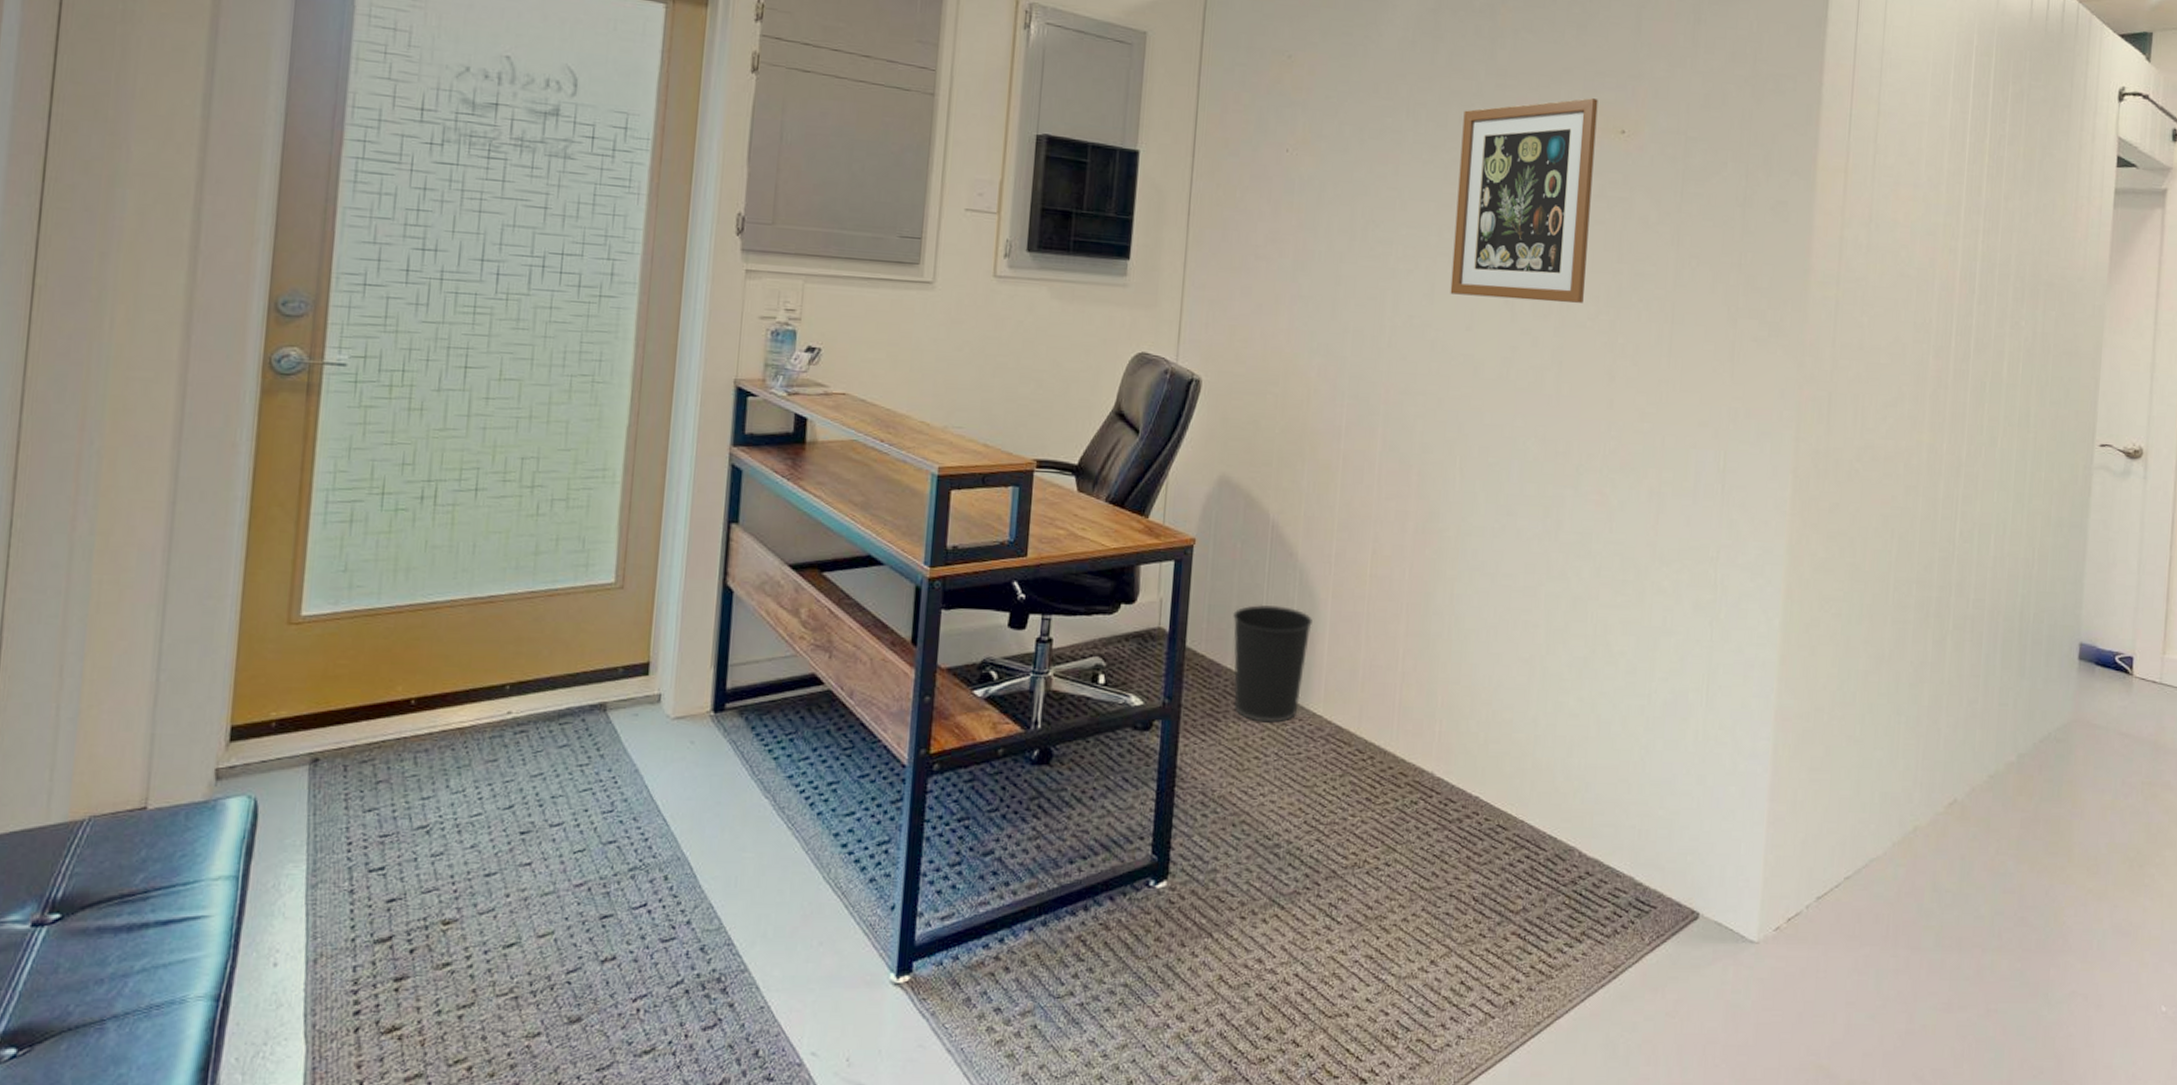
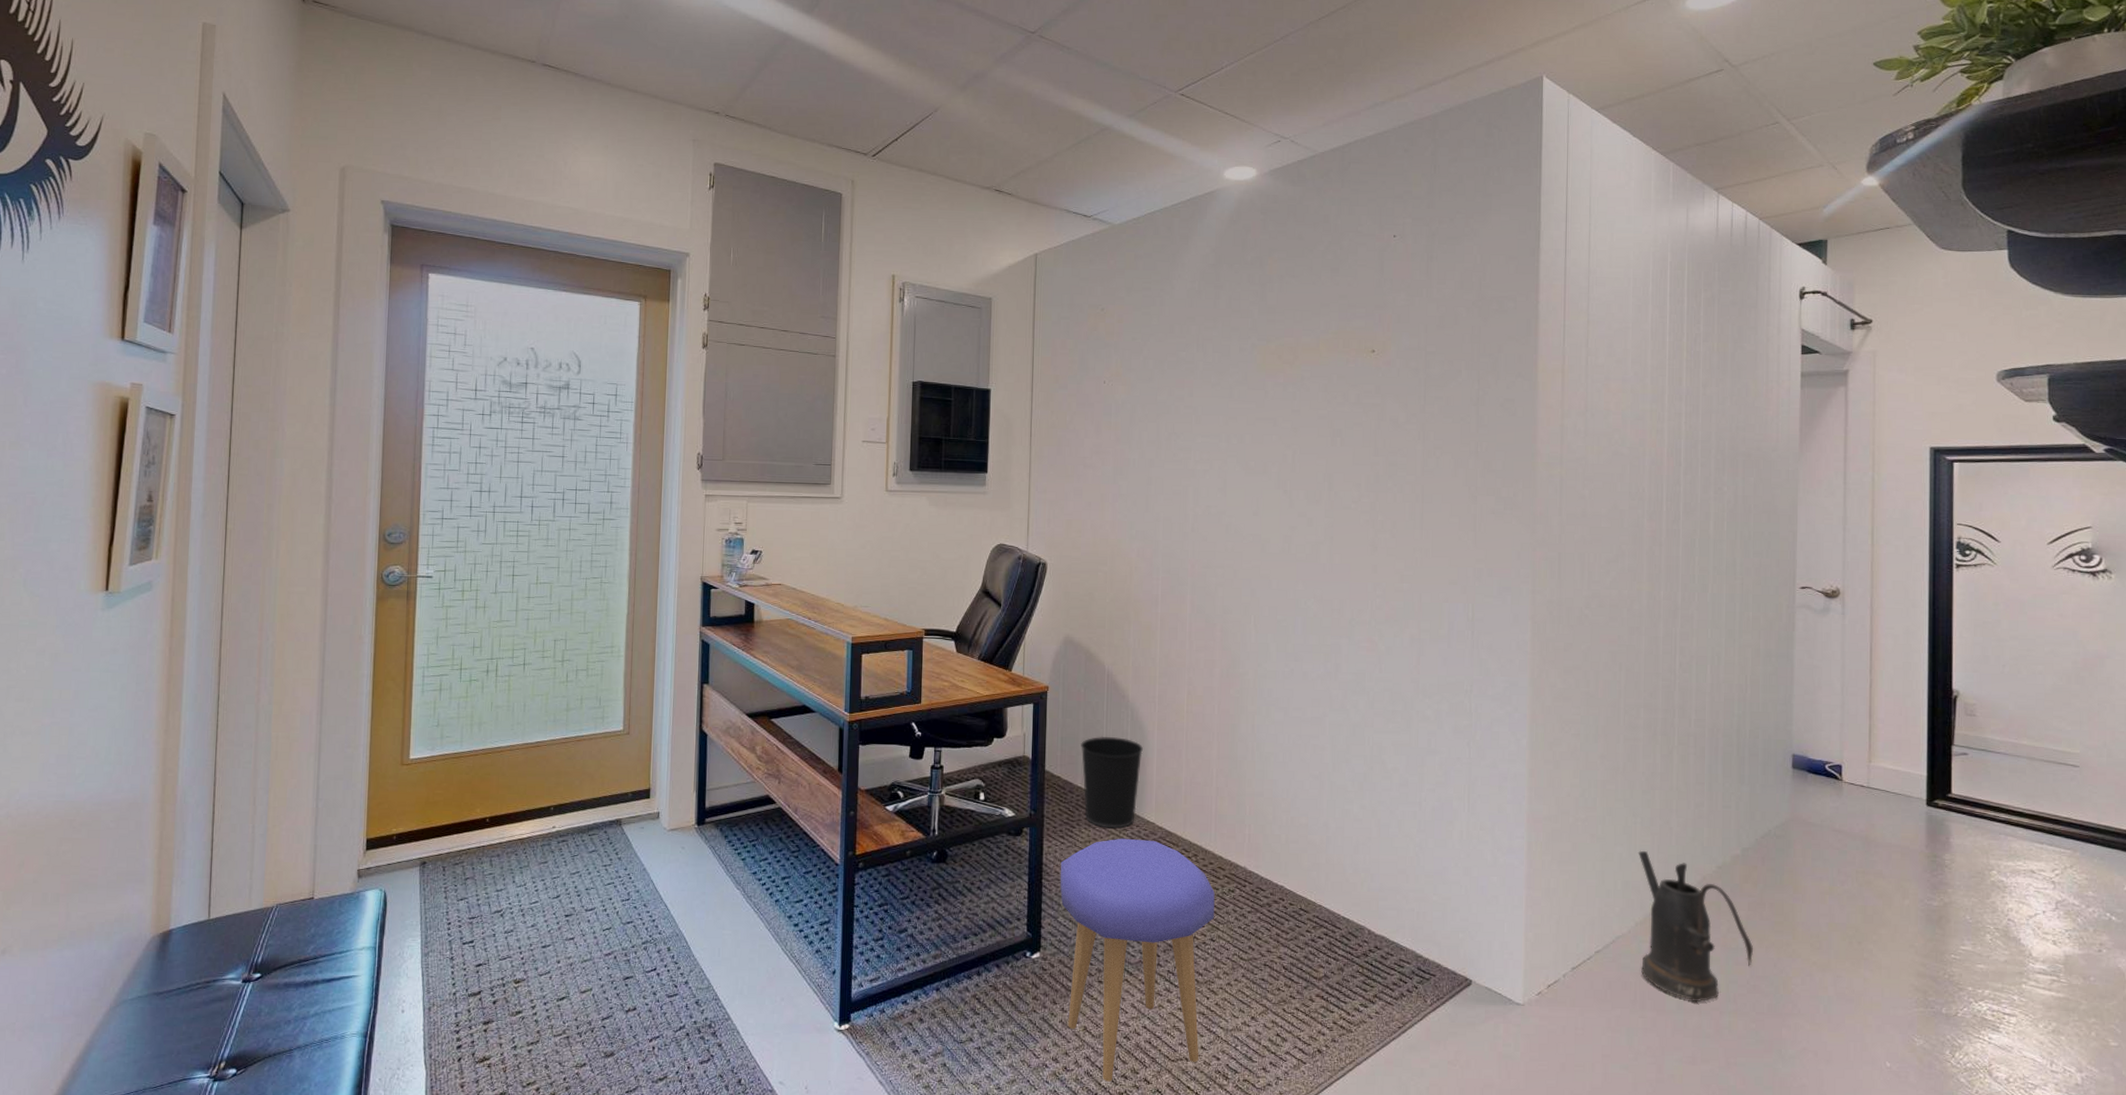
stool: none [1197,735,1393,1045] -> present [1059,838,1215,1082]
wall art: present [1450,98,1598,303] -> none [1239,326,1351,490]
watering can: none [1896,755,2024,938] -> present [1638,850,1754,1003]

